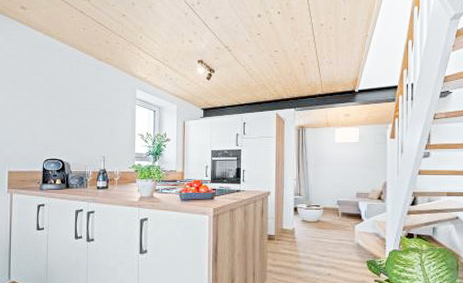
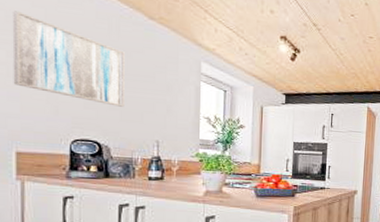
wall art: none [8,67,81,131] -> present [12,10,125,107]

